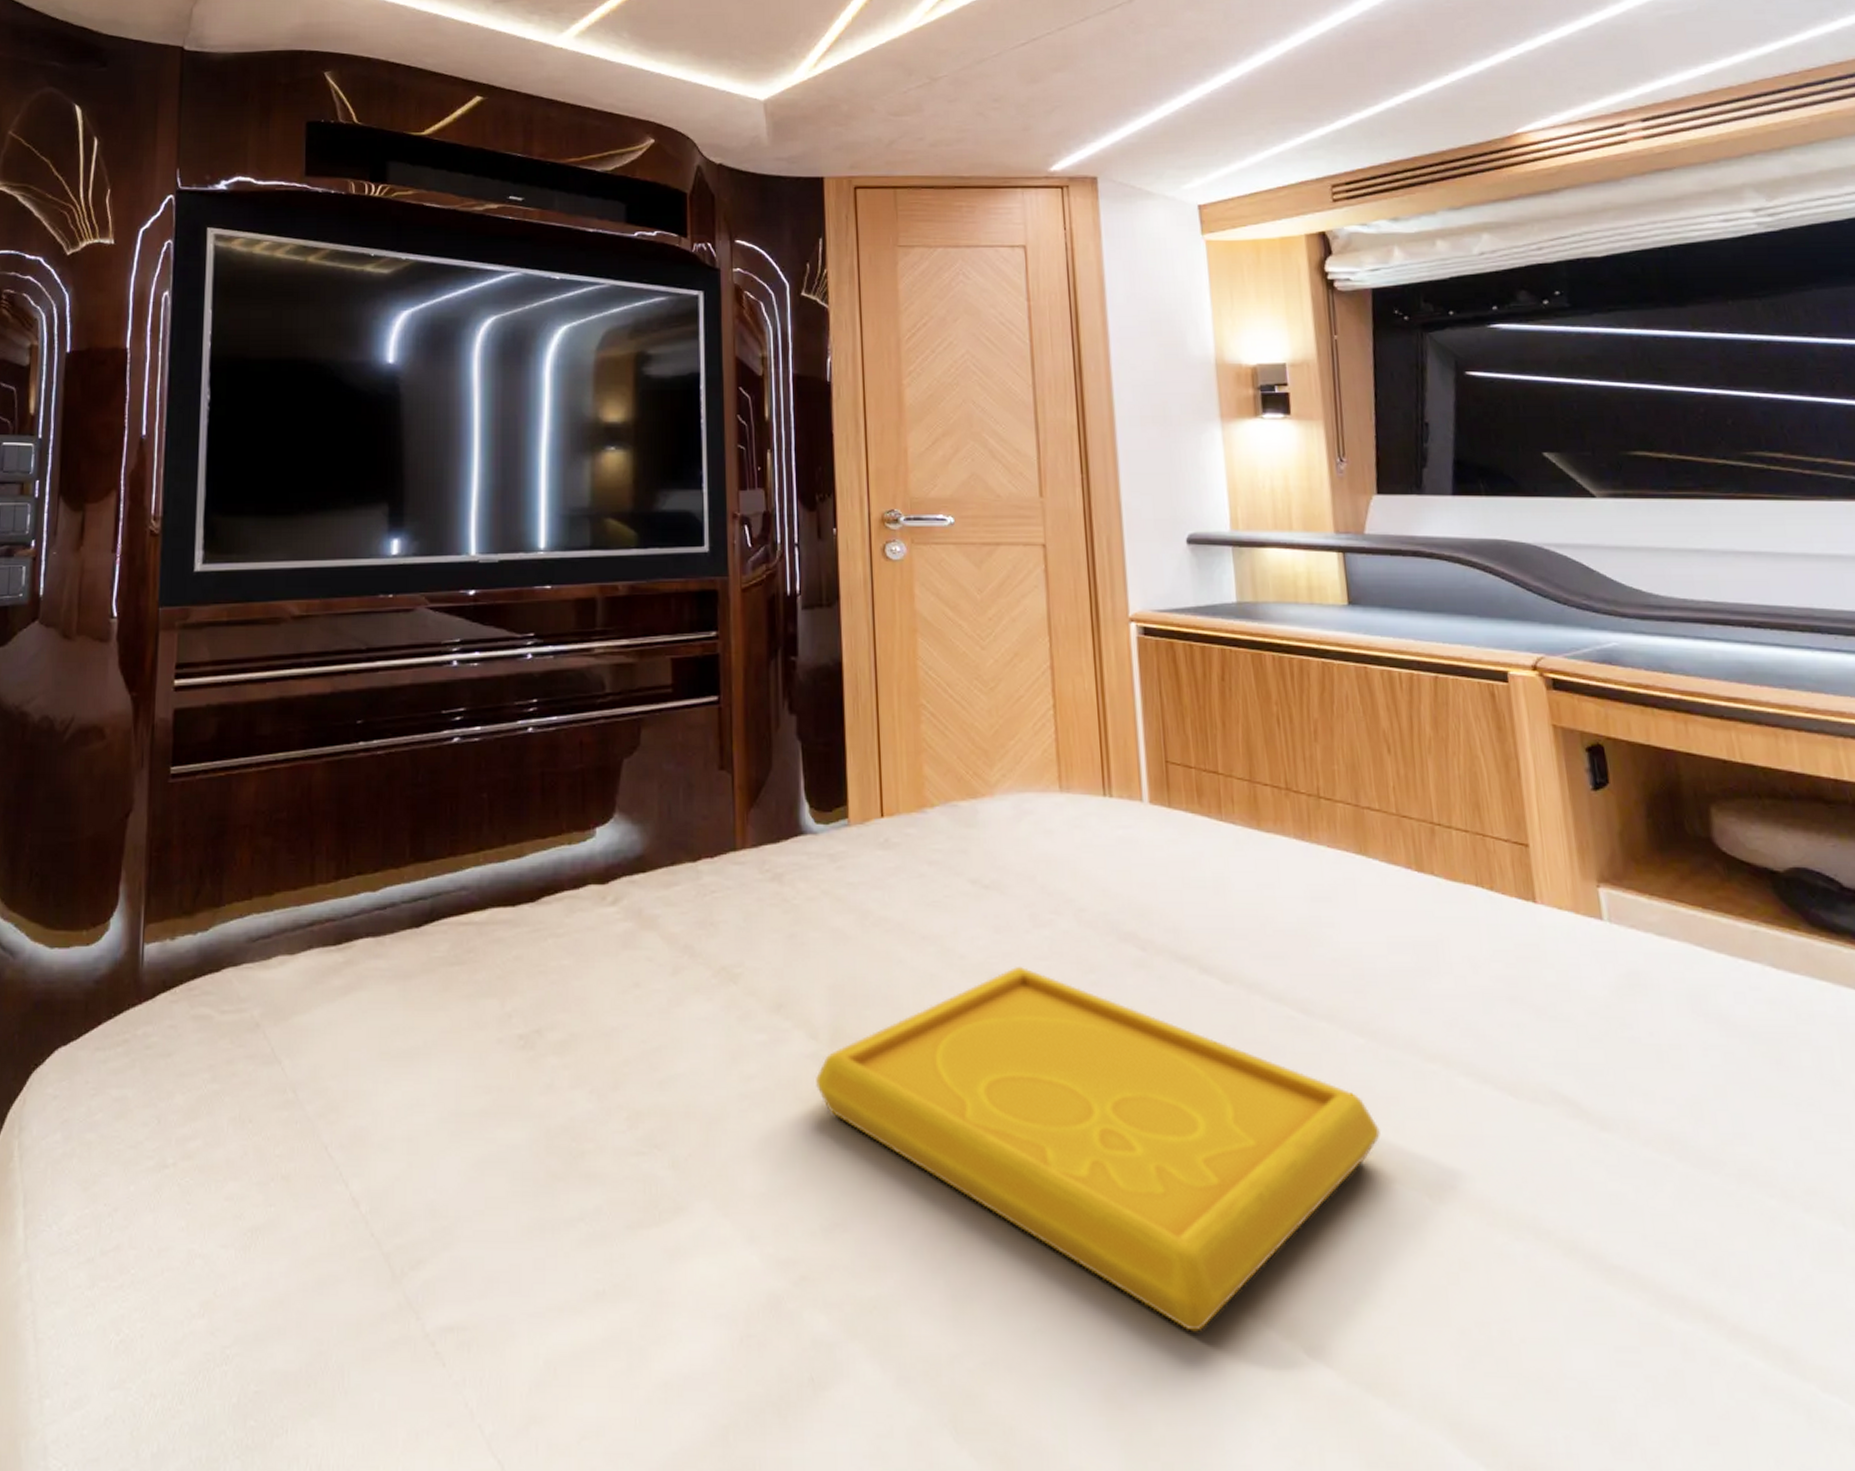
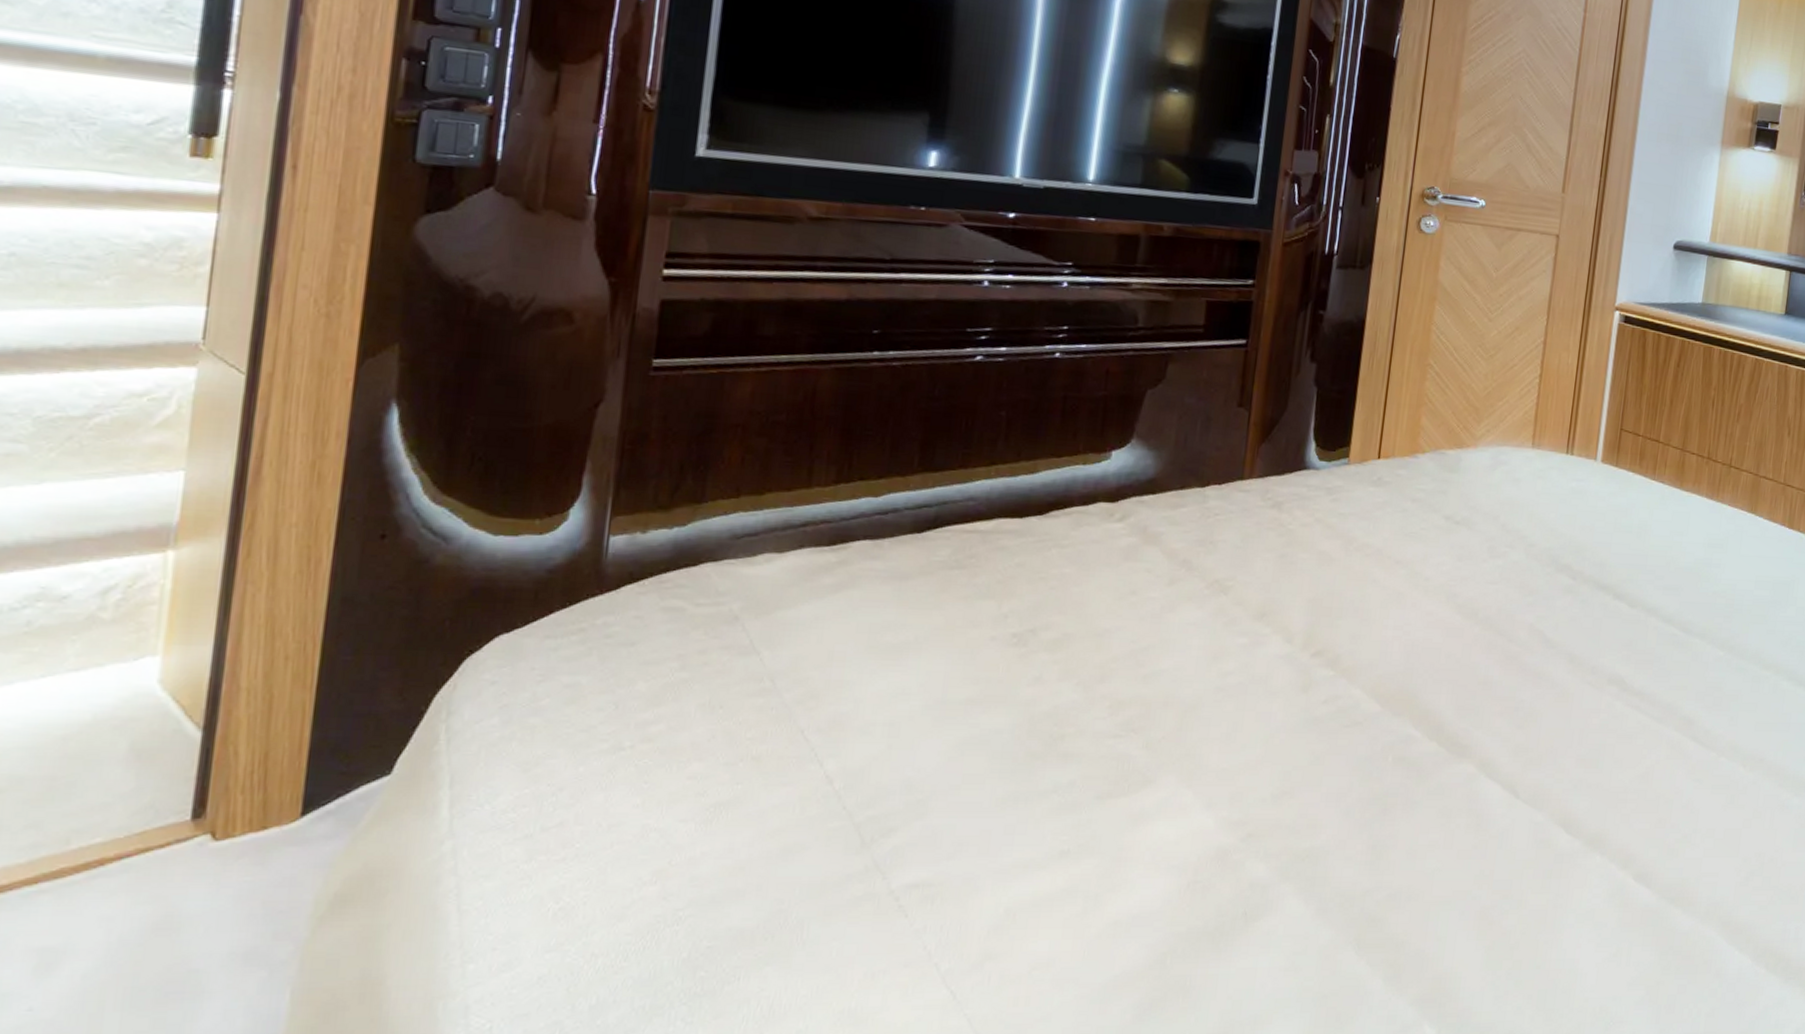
serving tray: present [816,967,1380,1332] -> none [1285,589,1720,866]

